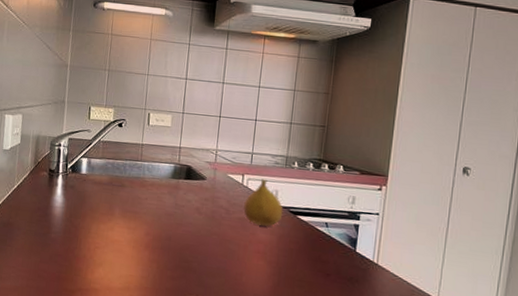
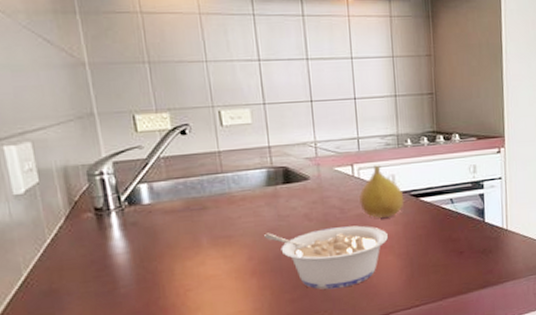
legume: none [161,216,264,279] -> present [264,225,389,290]

